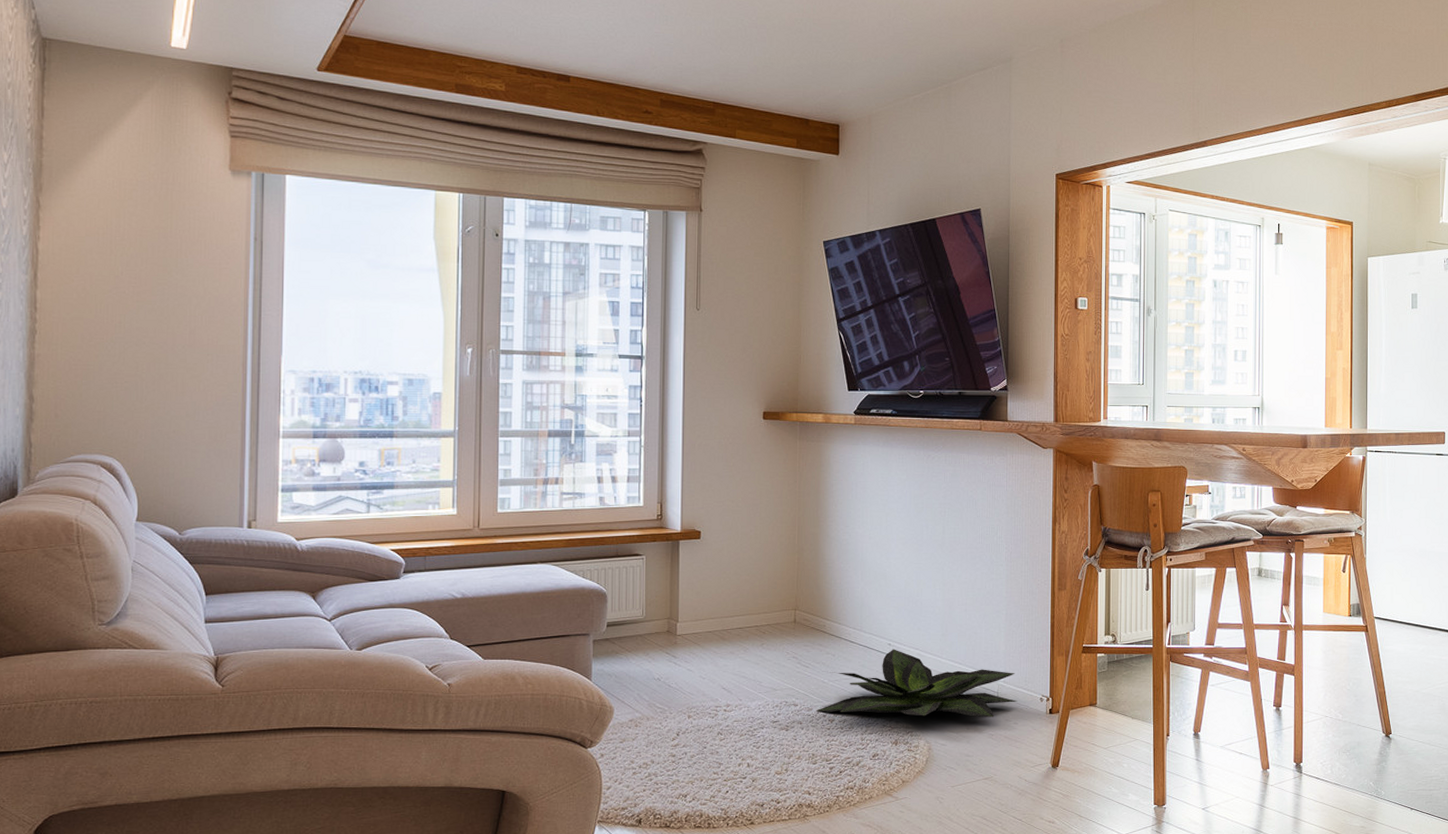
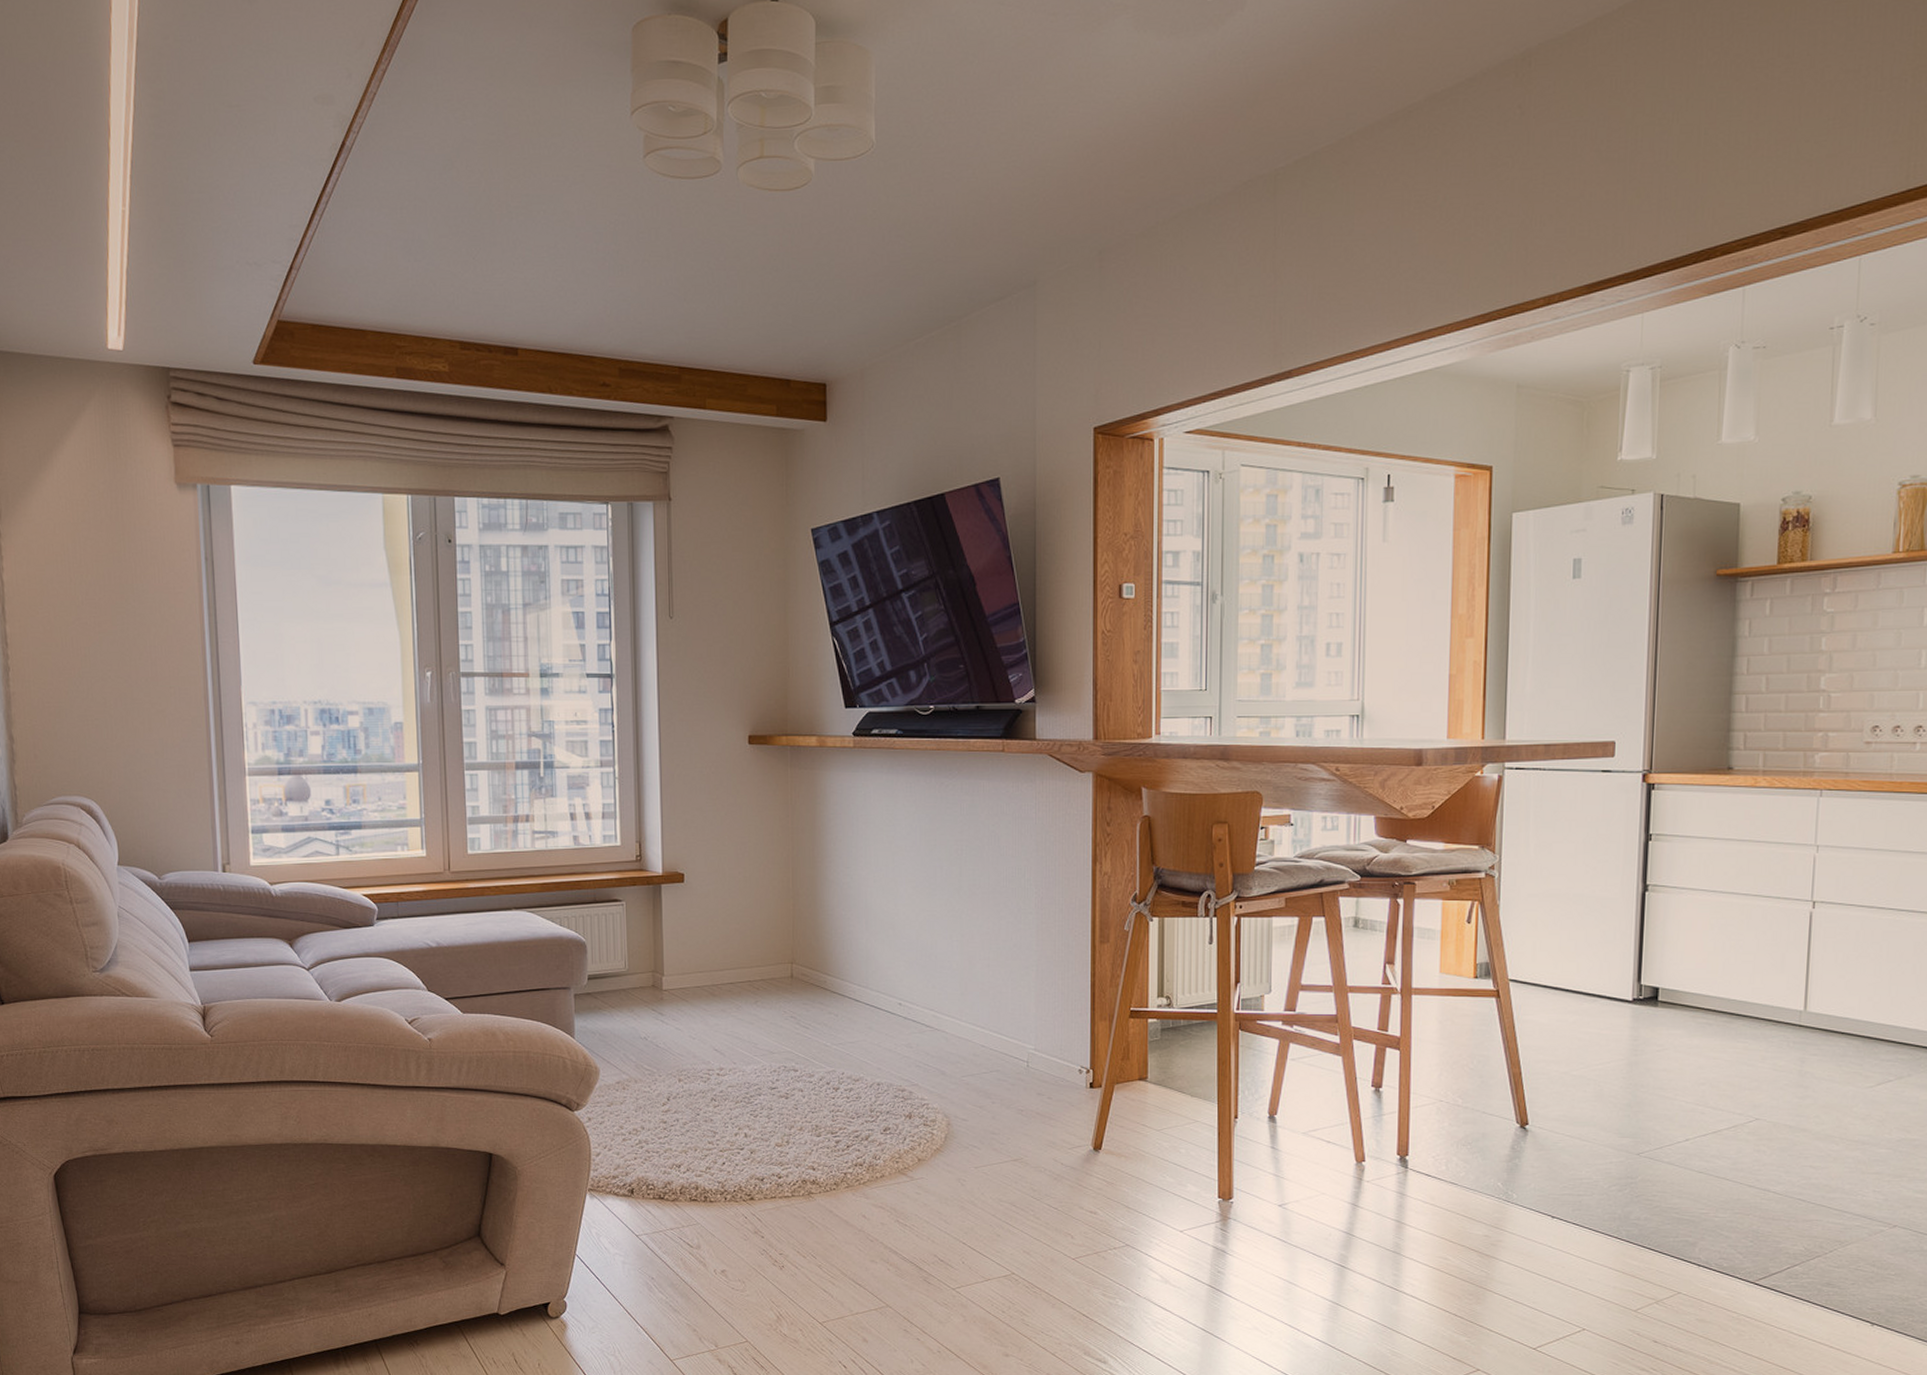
decorative plant: present [816,649,1018,718] -> none [819,1009,1052,1091]

